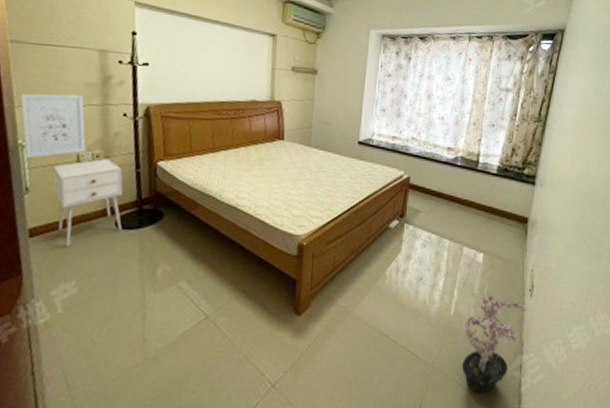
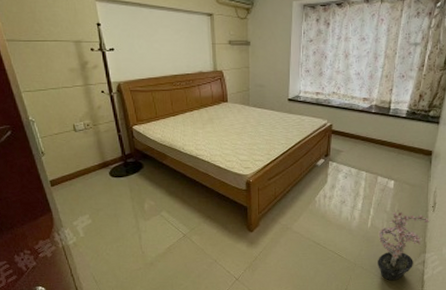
wall art: present [20,93,86,159] -> none [23,78,78,130]
nightstand: present [51,158,124,247] -> none [56,126,114,192]

